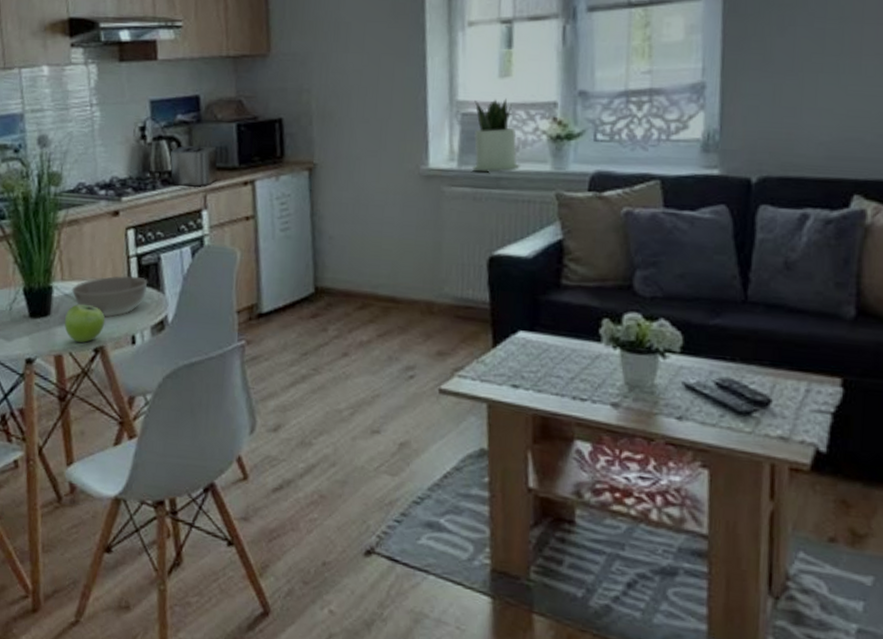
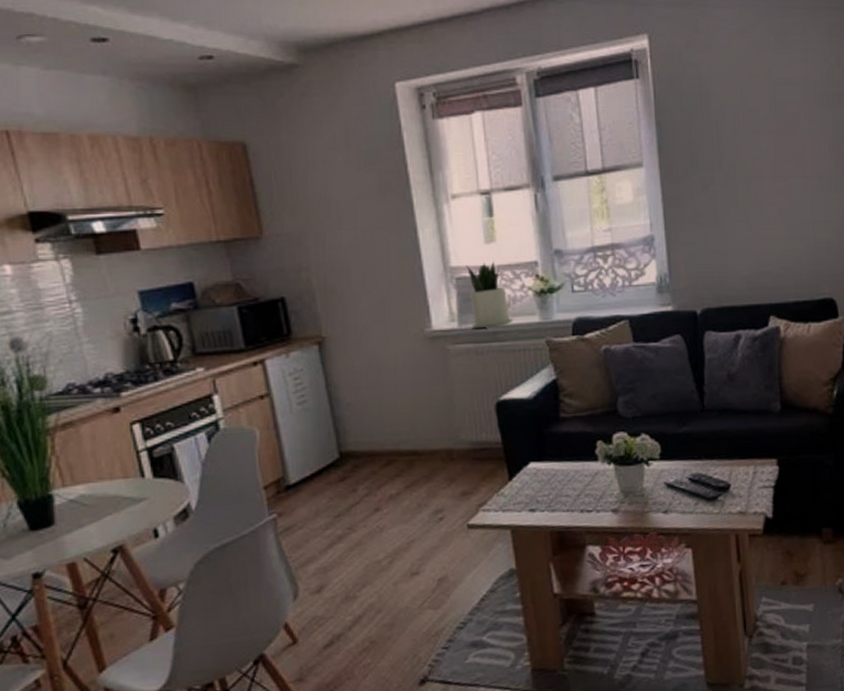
fruit: present [64,303,106,343] -> none [72,506,121,546]
bowl: present [71,275,148,318] -> none [76,470,164,516]
toaster: present [170,145,218,188] -> none [168,331,225,375]

